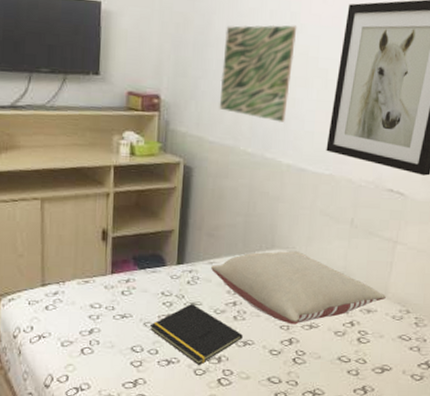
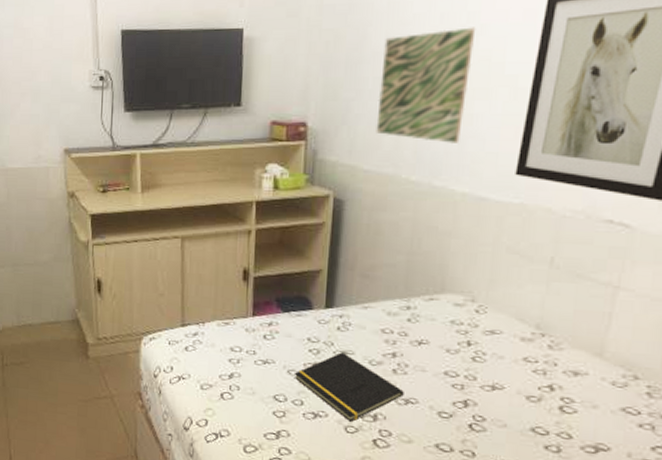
pillow: present [211,251,386,325] -> none [365,295,601,384]

